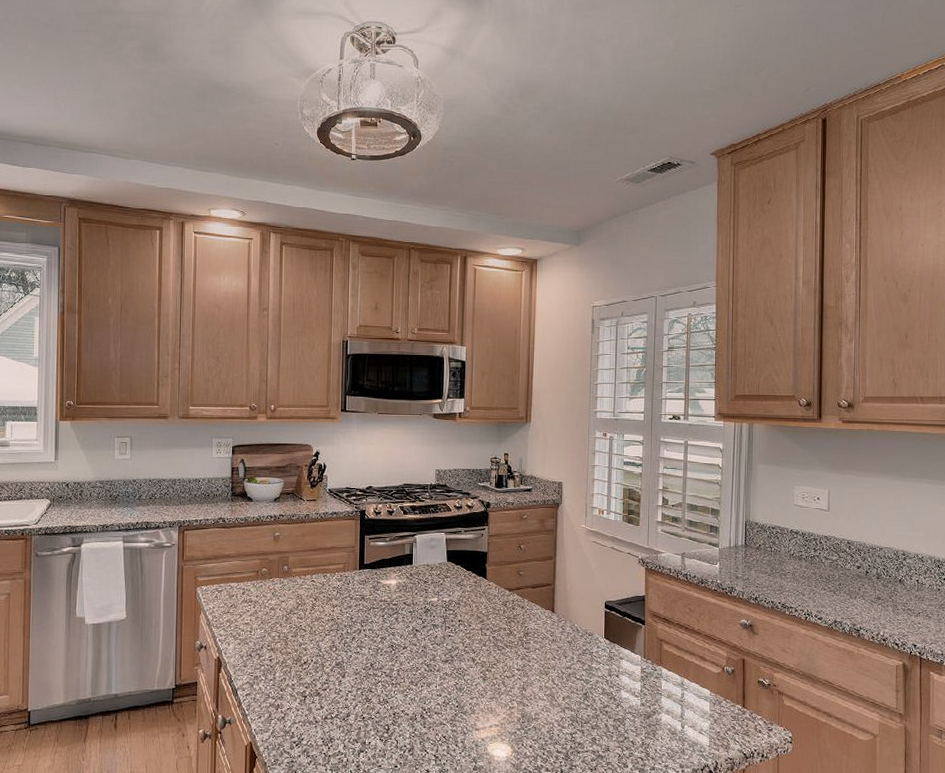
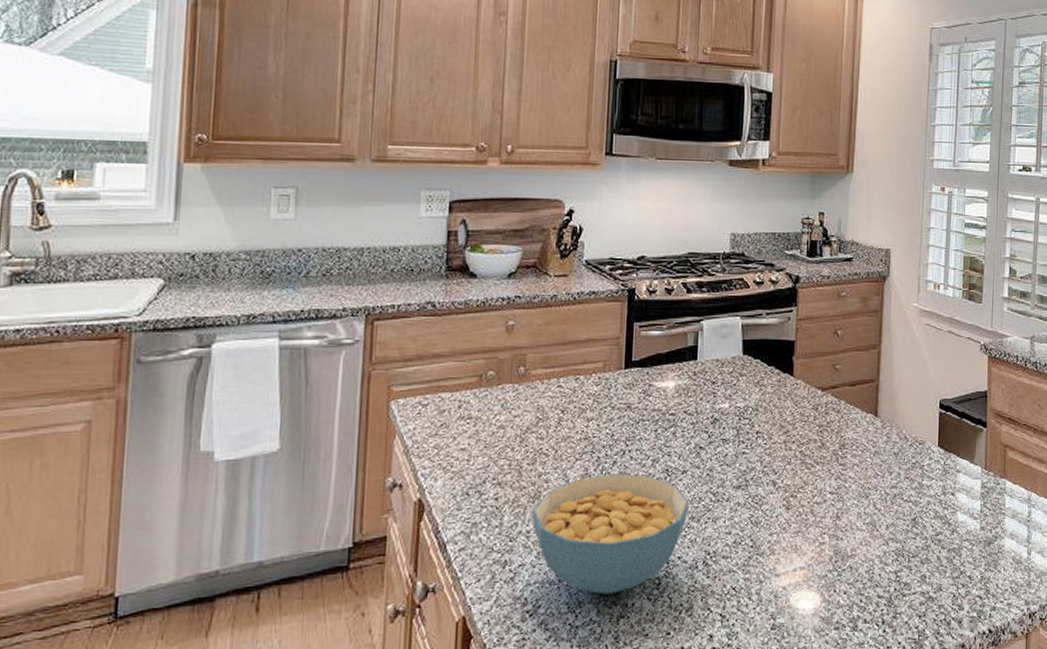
cereal bowl: none [296,646,409,734] -> present [532,474,690,595]

